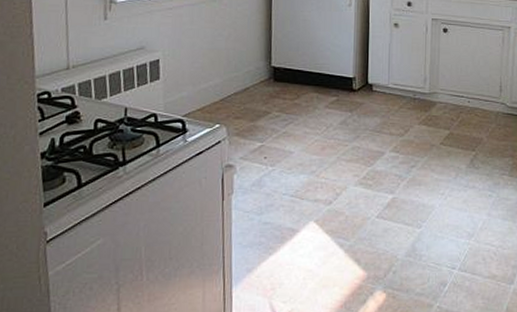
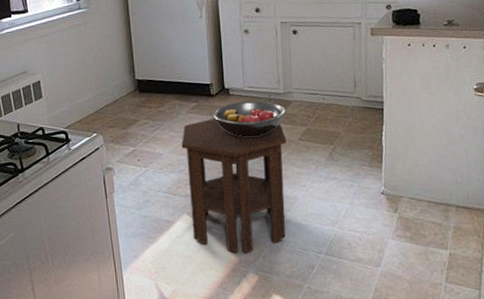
side table: none [315,115,428,268] -> present [181,118,287,254]
fruit bowl: none [353,99,430,138] -> present [213,101,286,137]

